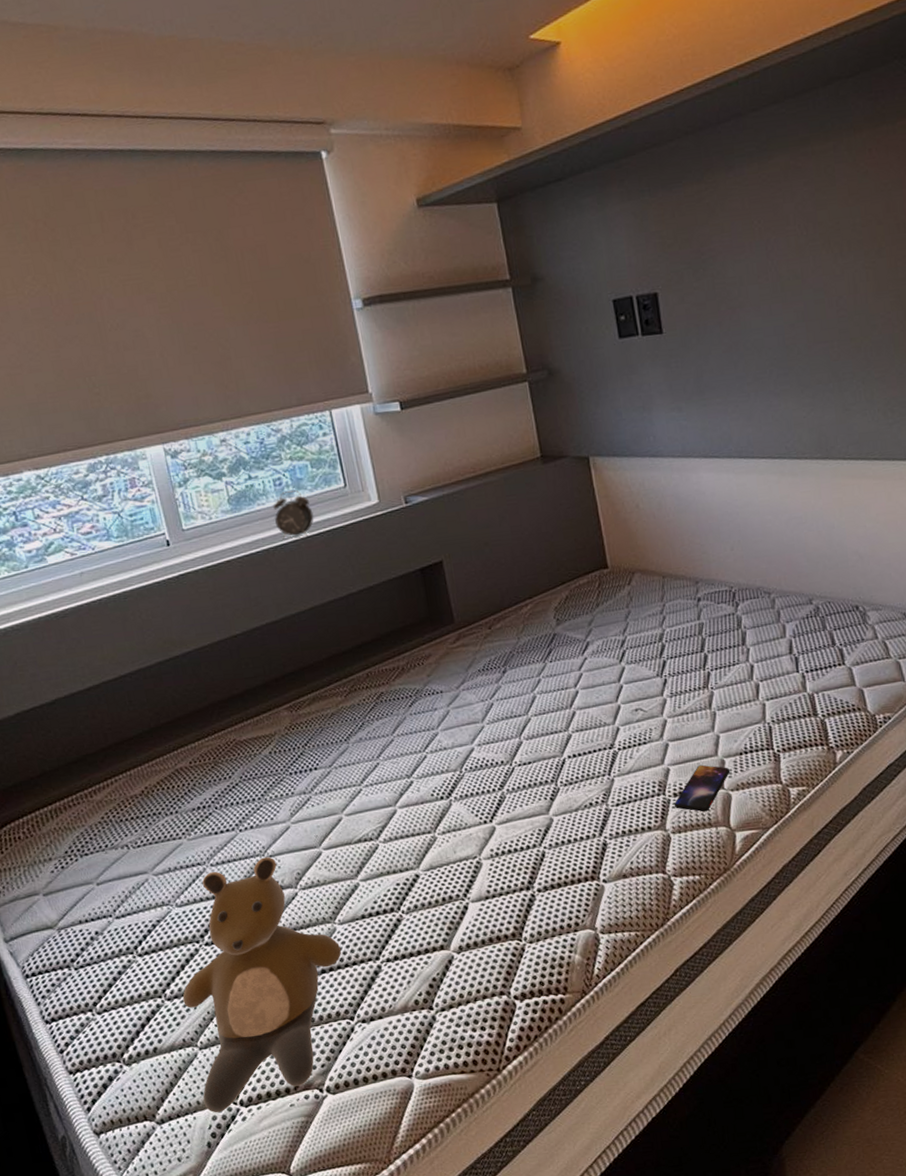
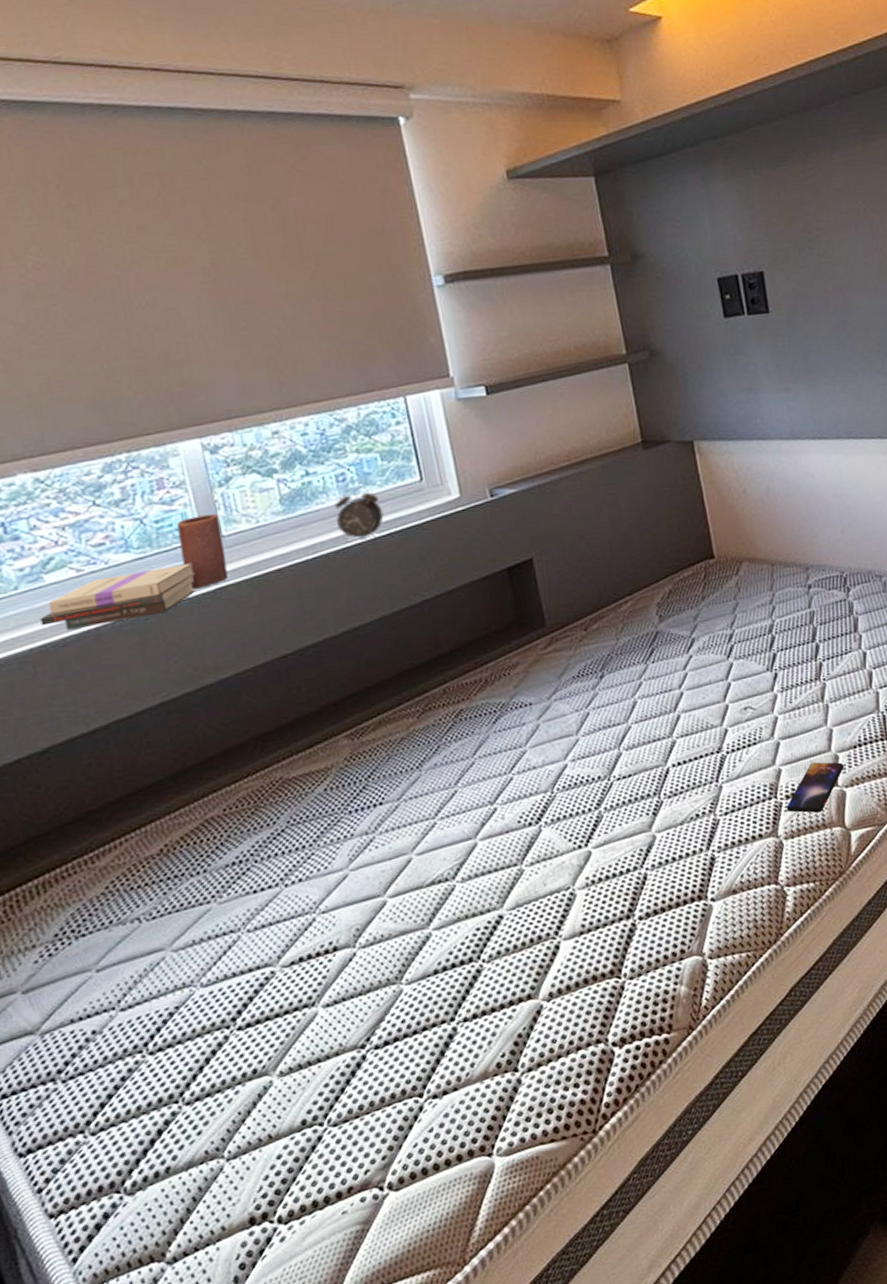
books: none [45,552,163,604] -> present [40,563,196,630]
candle: none [146,510,188,575] -> present [176,513,228,589]
bear: present [182,857,342,1113] -> none [206,913,409,1238]

